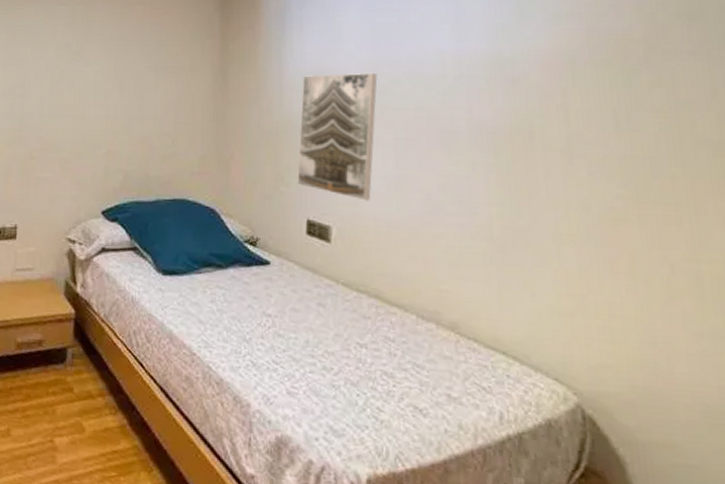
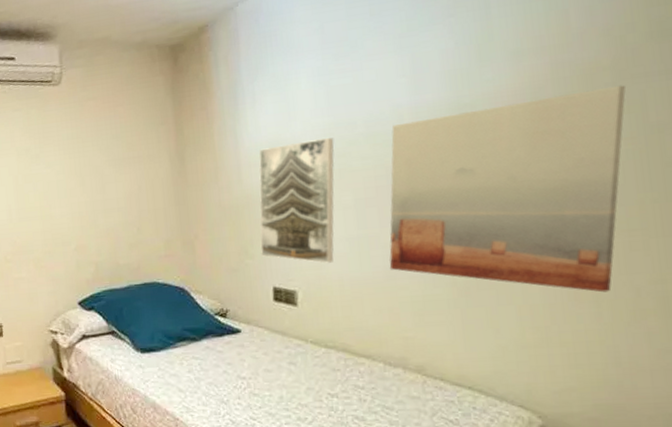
wall art: none [426,59,657,266] -> present [389,85,626,293]

